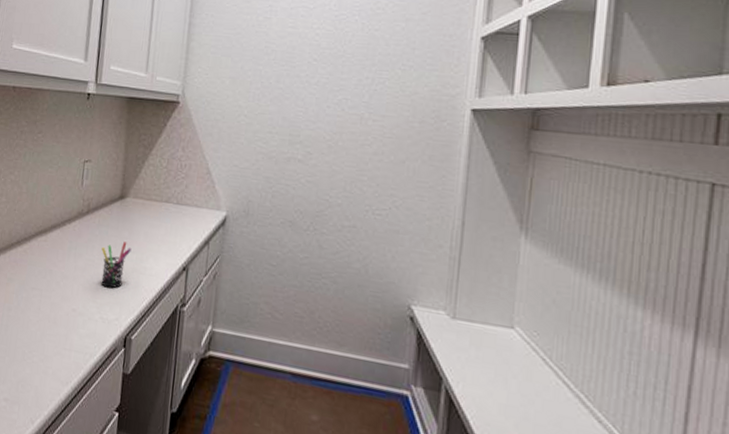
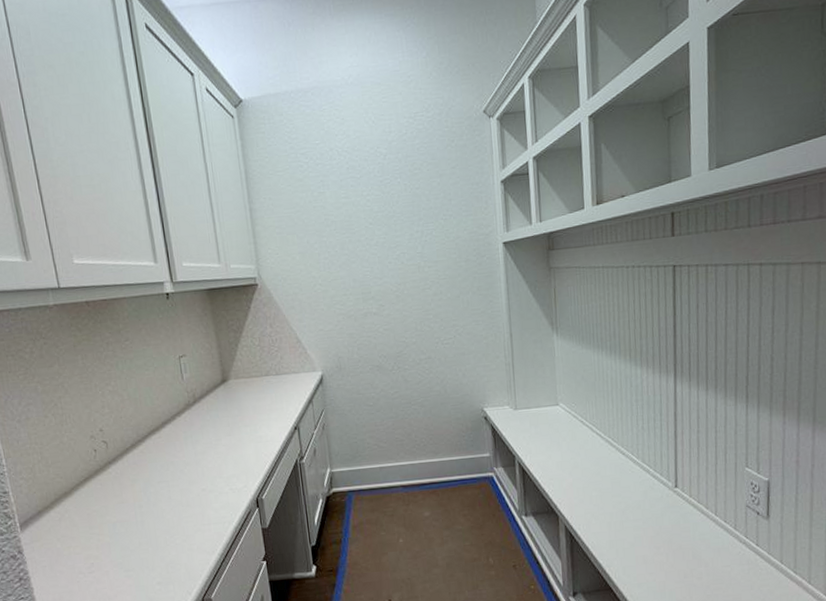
pen holder: present [101,241,132,288] -> none [216,419,244,463]

